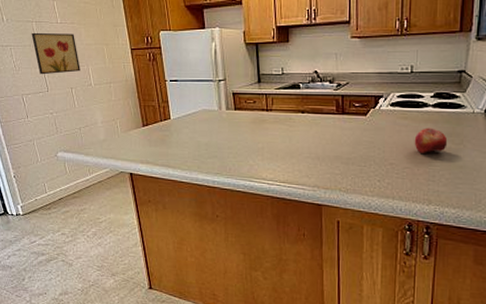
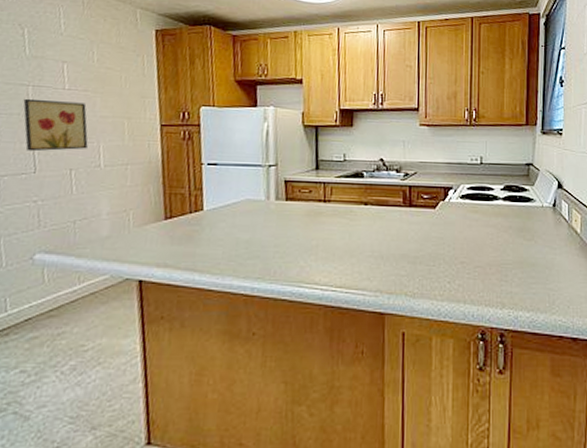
fruit: present [414,127,448,153] -> none [485,222,519,250]

